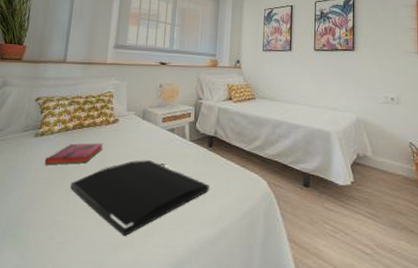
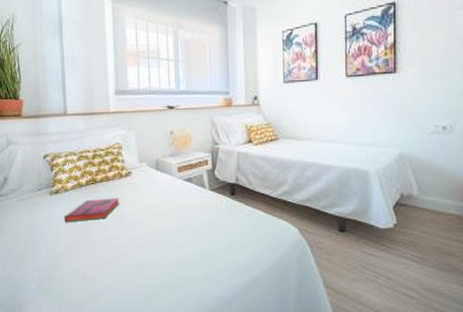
desk pad: present [70,160,209,236] -> none [93,212,235,287]

